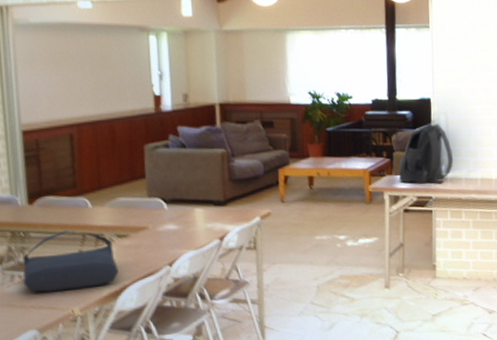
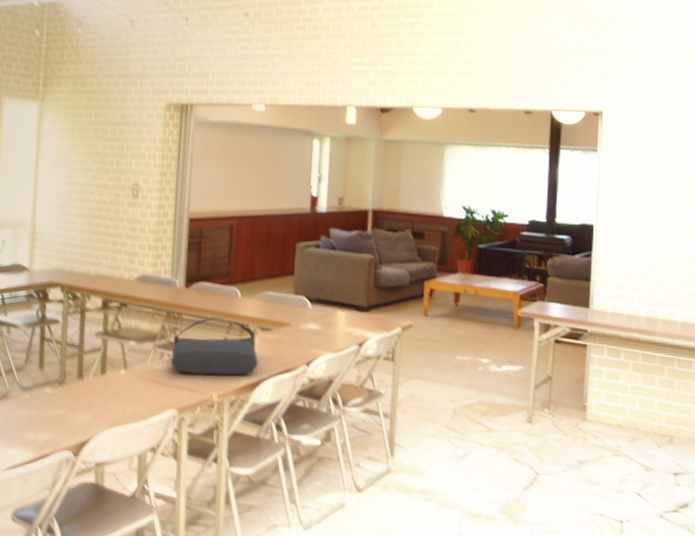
backpack: present [398,123,454,184] -> none [551,252,615,317]

